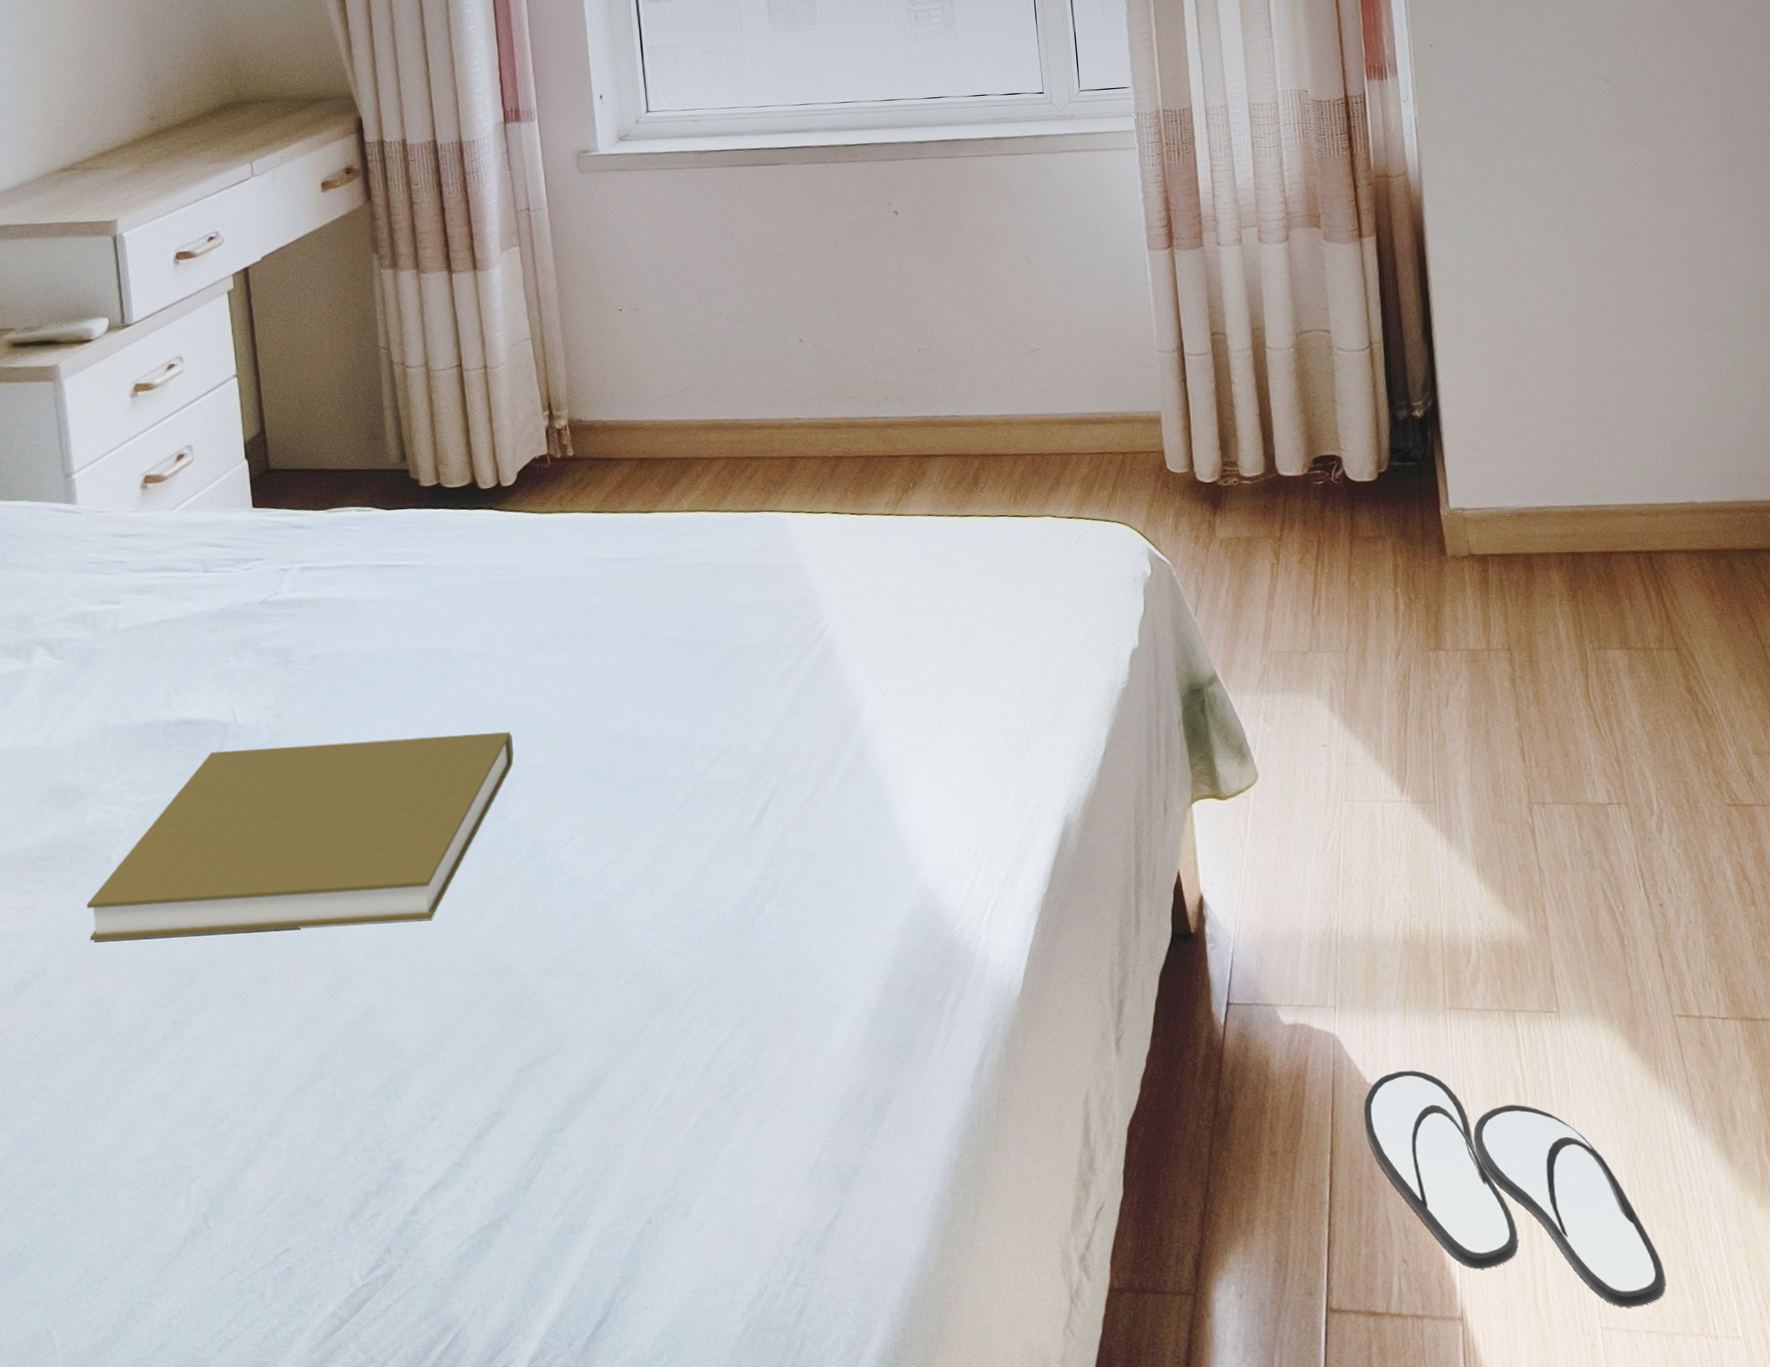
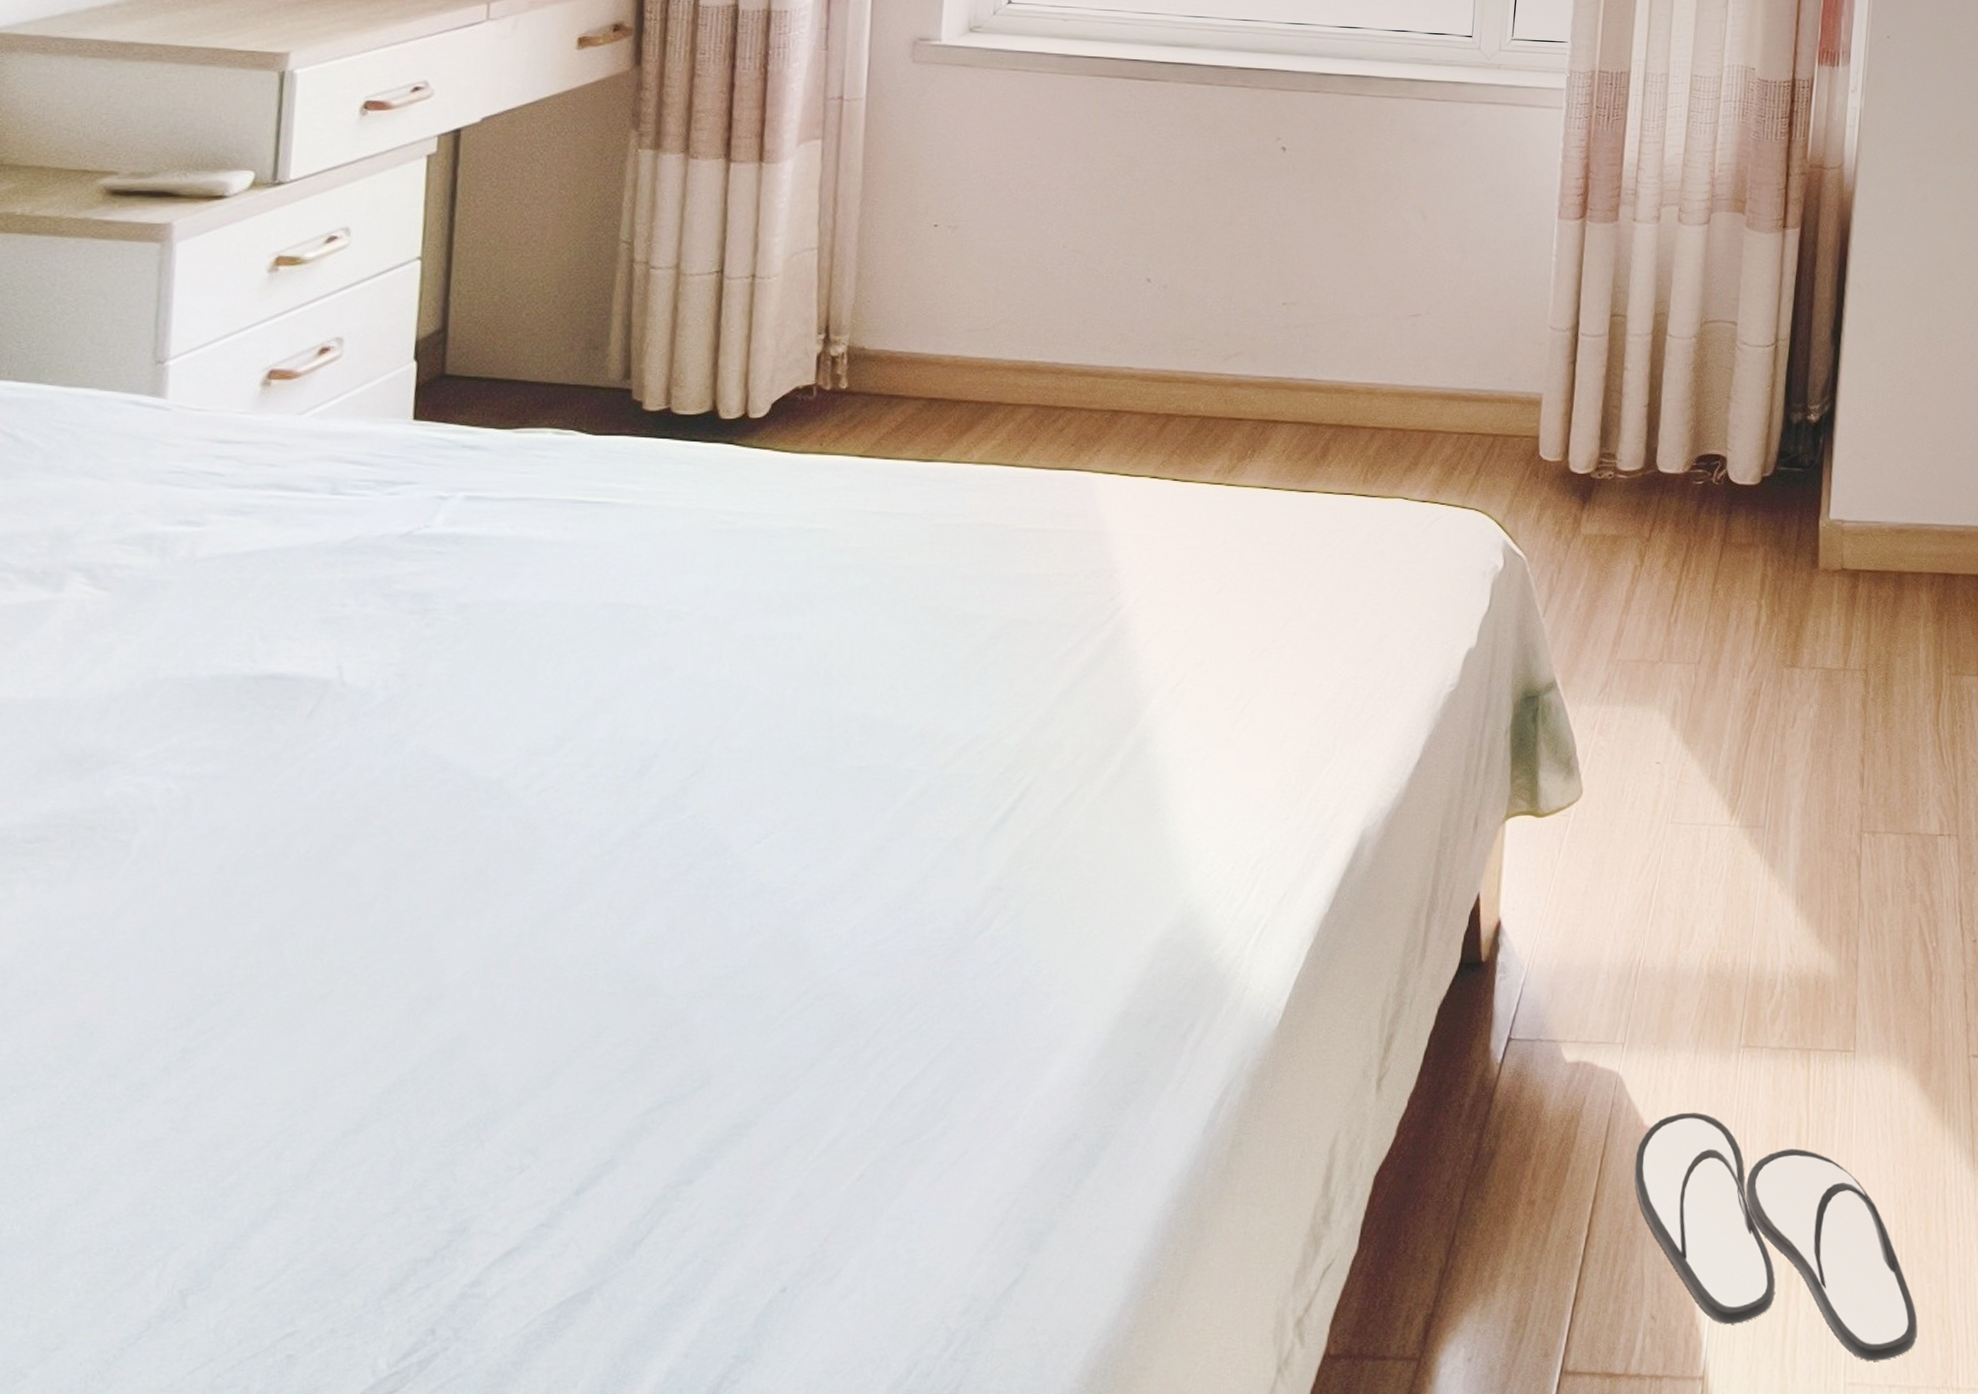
book: present [87,732,514,942] -> none [80,708,710,947]

